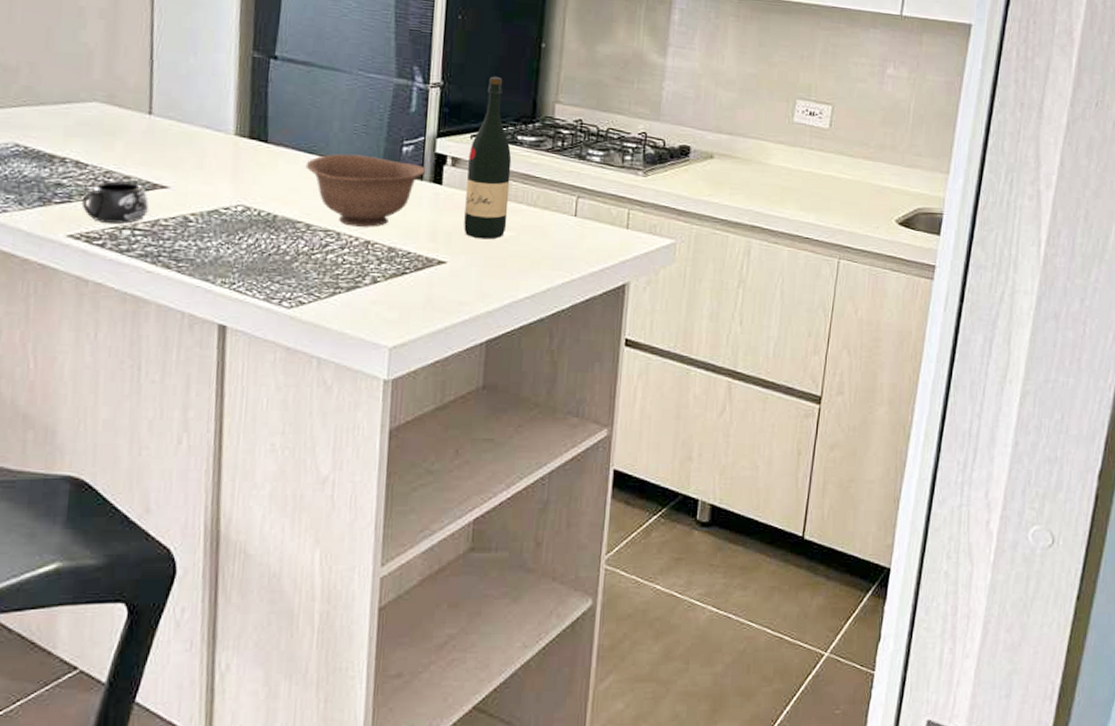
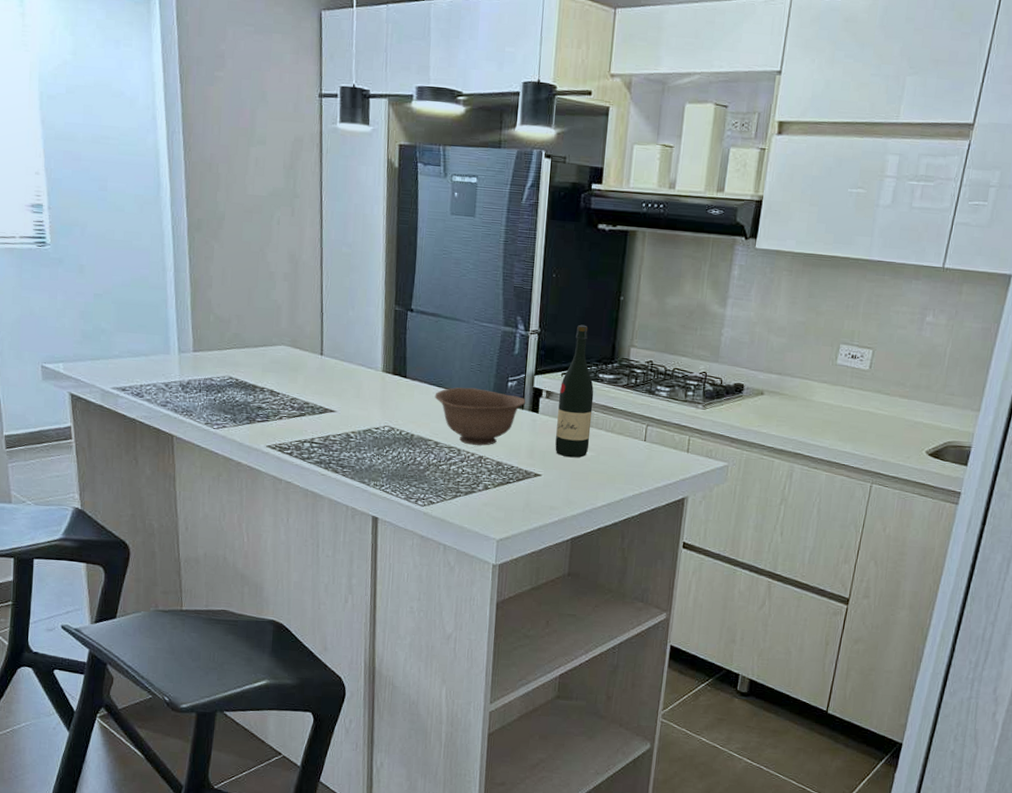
mug: present [81,181,149,224] -> none [276,406,322,438]

